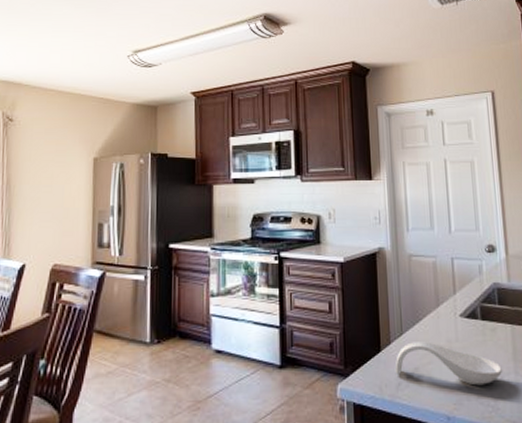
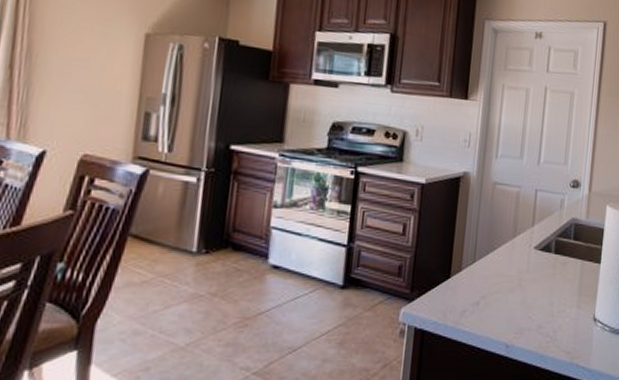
spoon rest: present [395,342,502,386] -> none [461,270,566,317]

